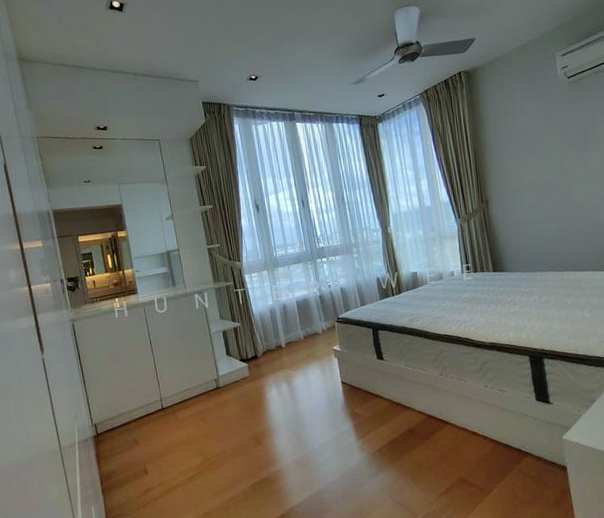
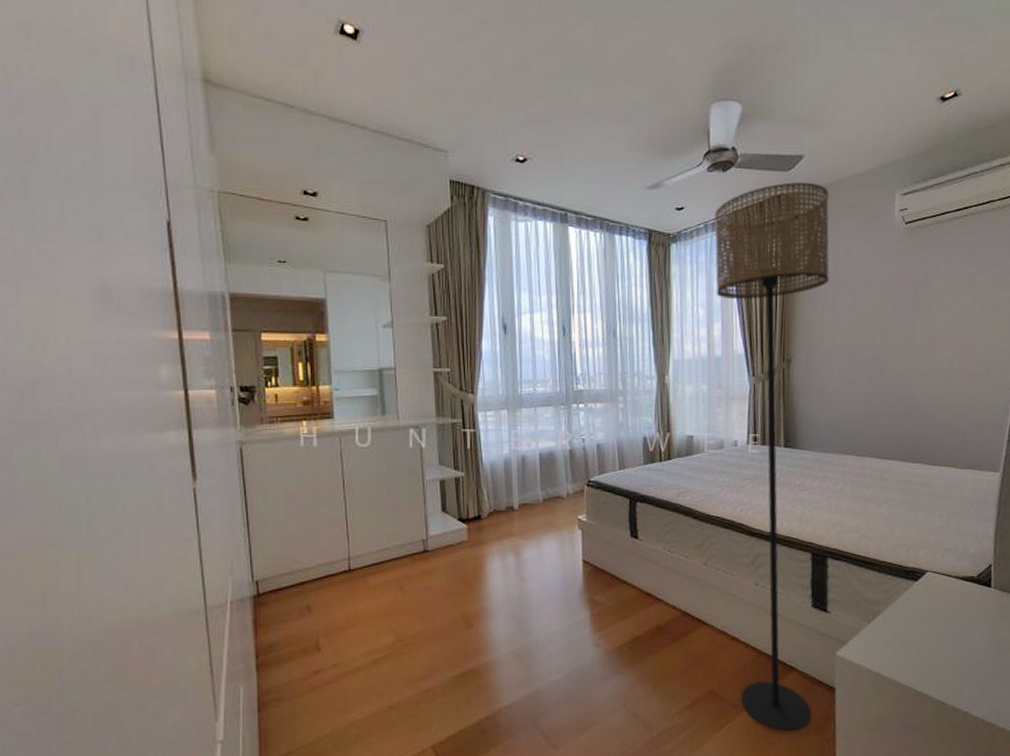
floor lamp: none [410,58,550,508] -> present [715,182,830,732]

